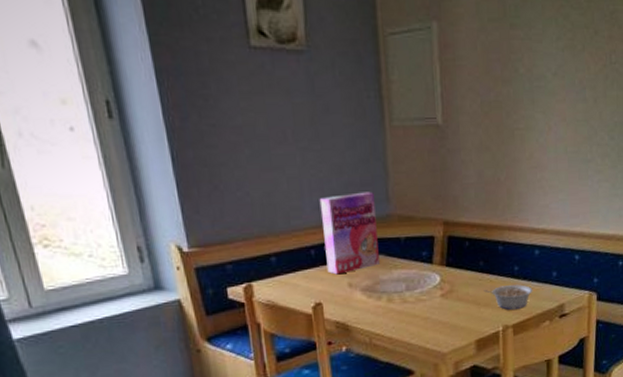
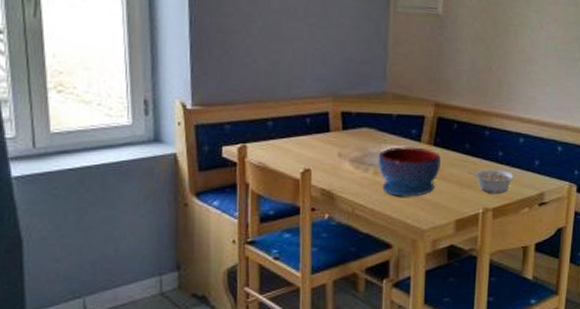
cereal box: present [319,191,380,275] -> none [320,69,372,144]
bowl: none [389,269,456,322] -> present [377,147,441,197]

